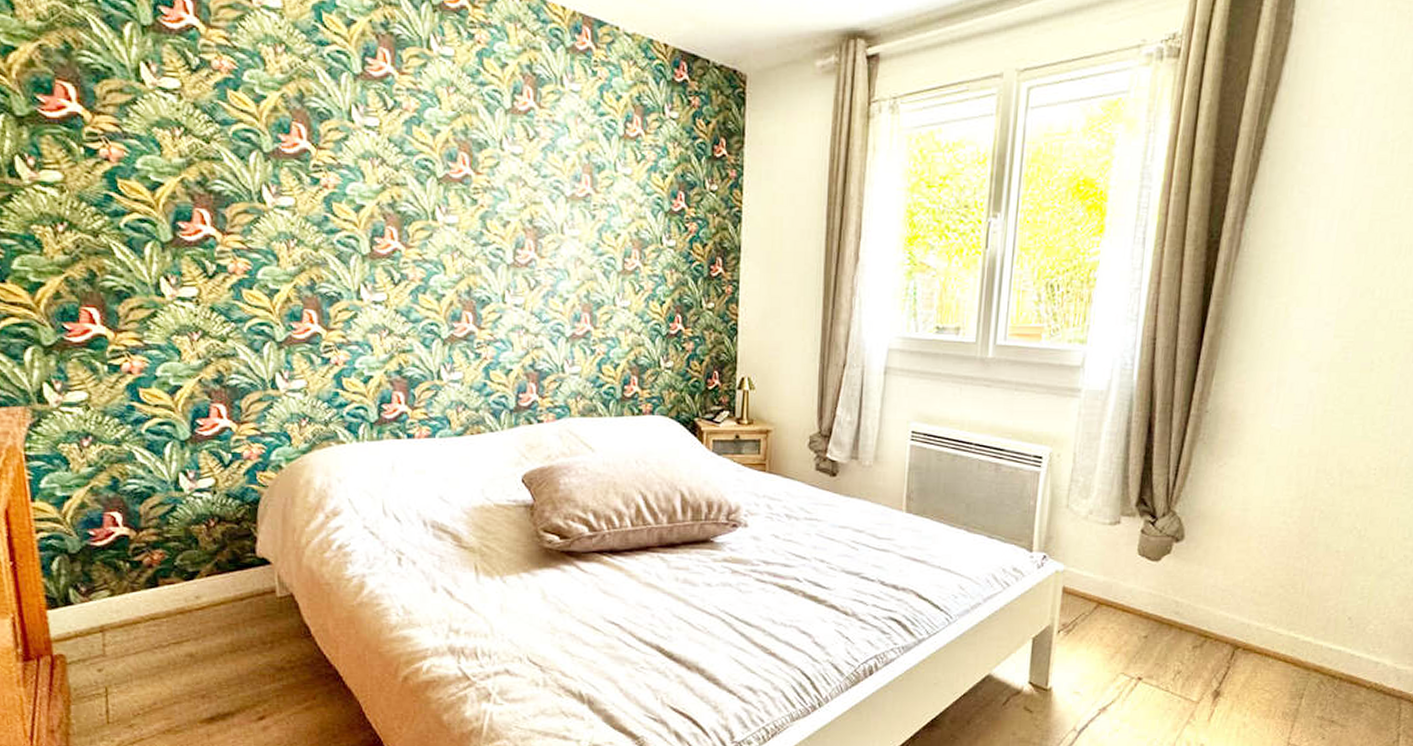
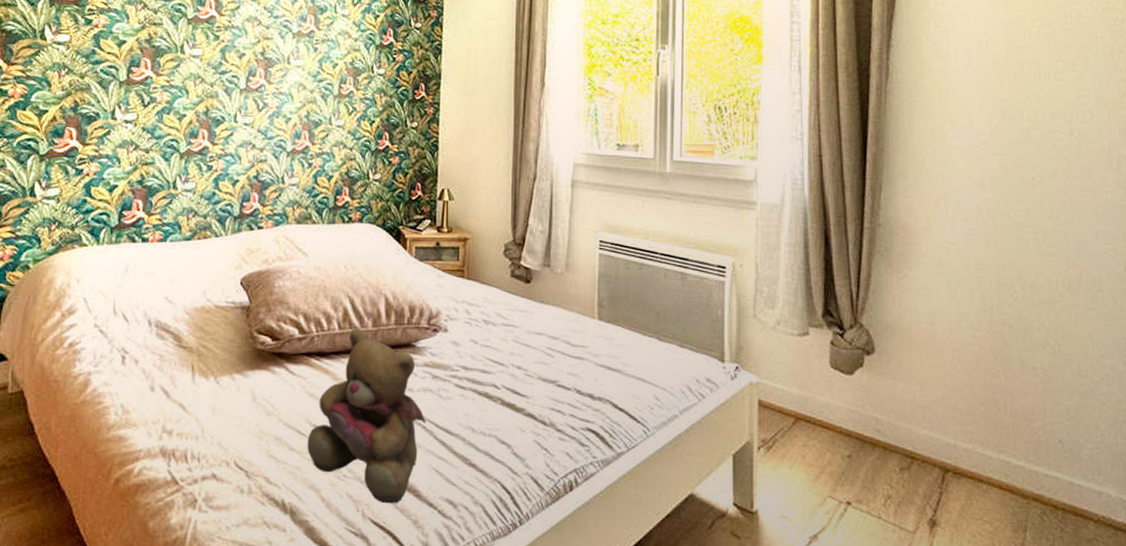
teddy bear: none [602,524,725,692] -> present [307,328,426,504]

